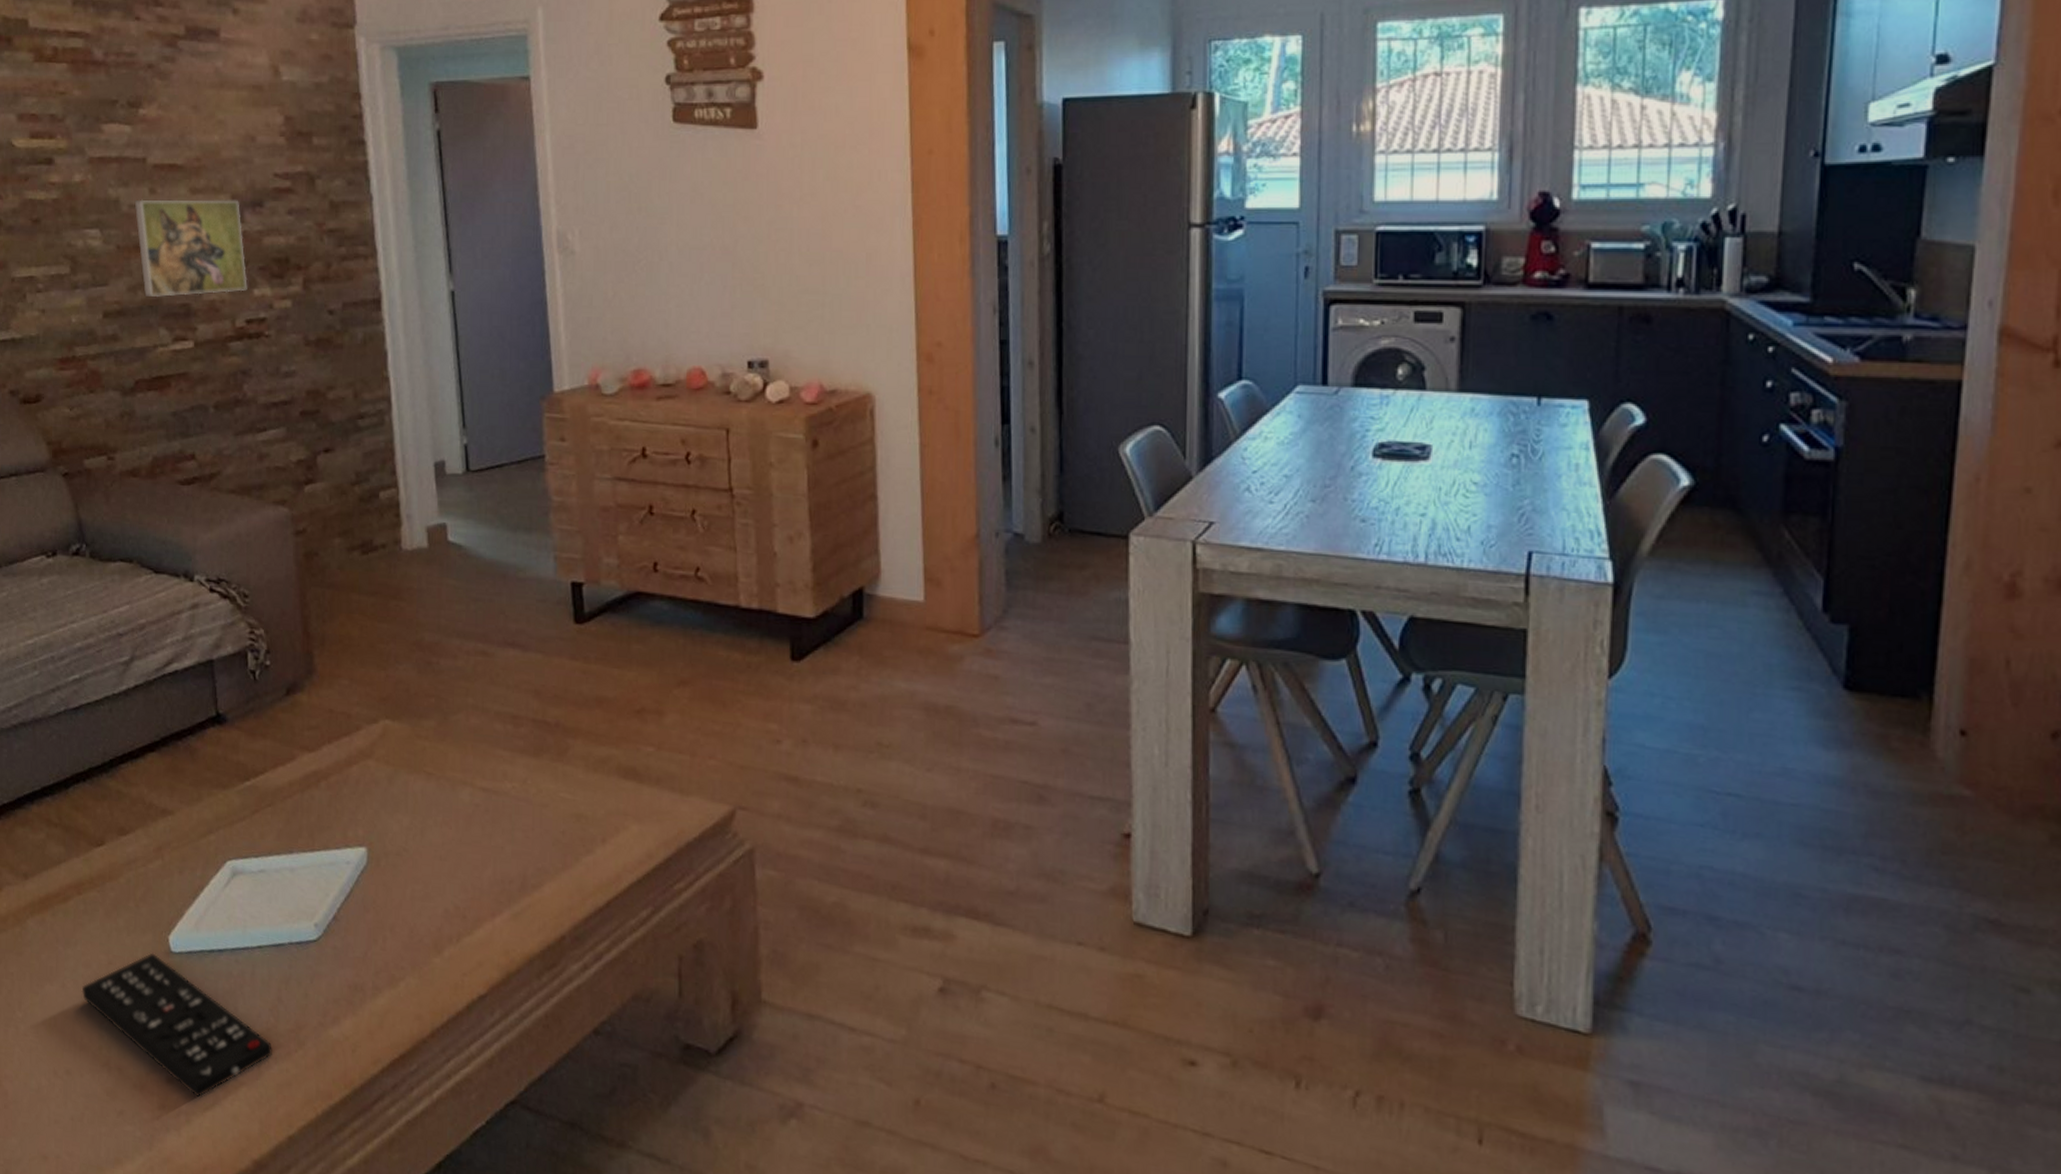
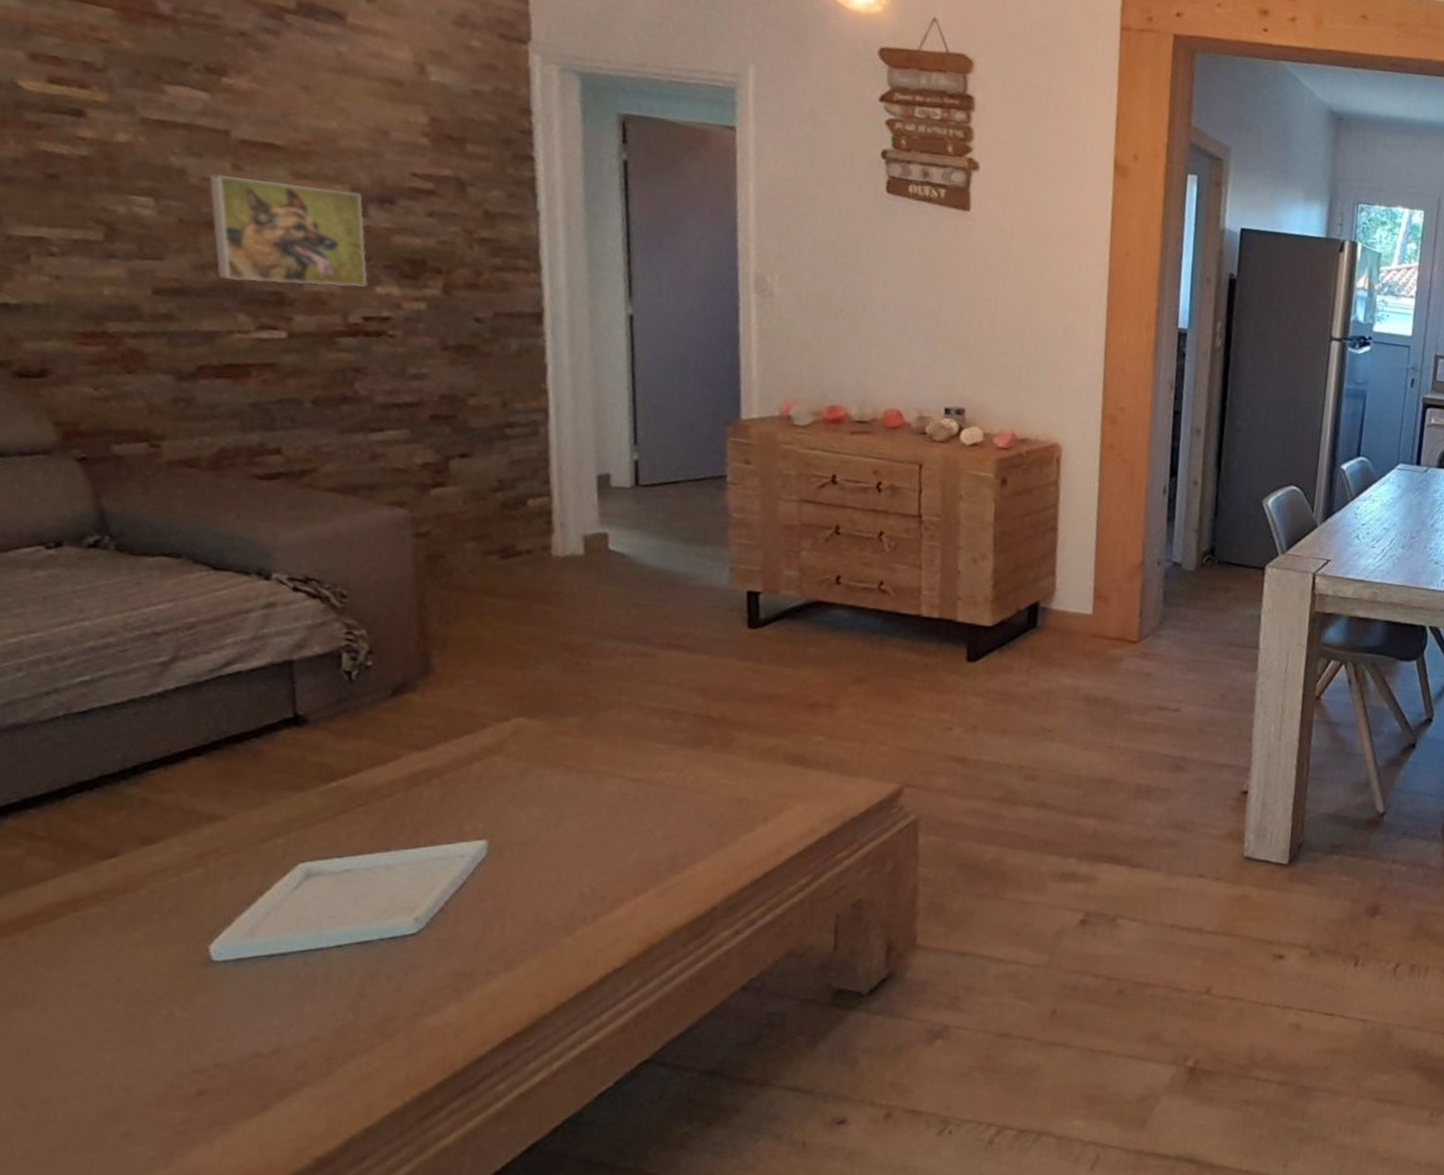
remote control: present [81,952,273,1098] -> none [72,964,351,1106]

